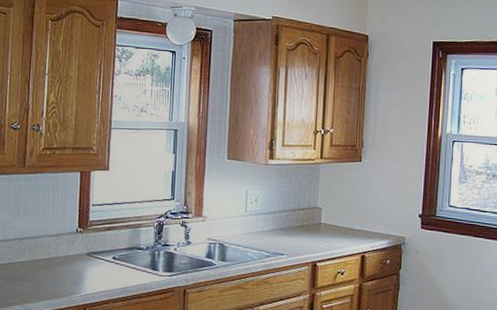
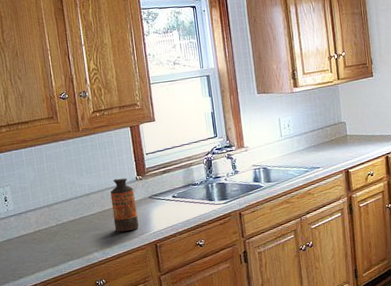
bottle: none [43,227,72,288] -> present [110,178,139,232]

